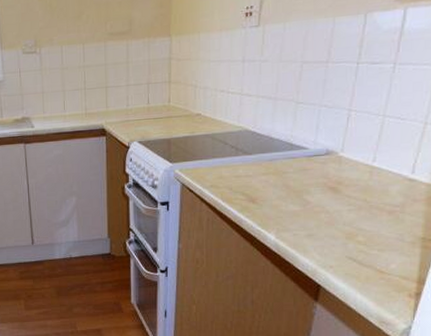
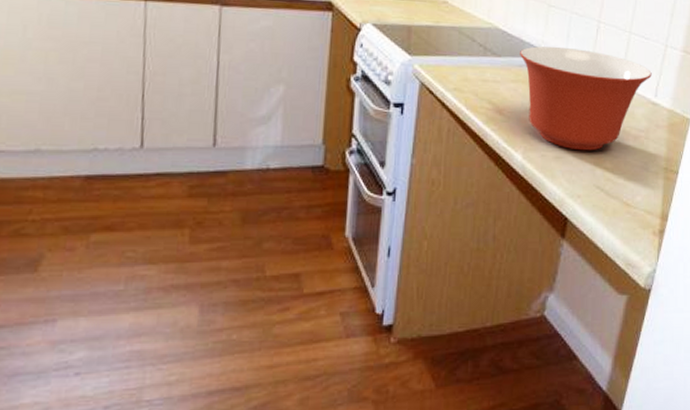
mixing bowl: none [270,138,409,228] -> present [520,46,652,151]

